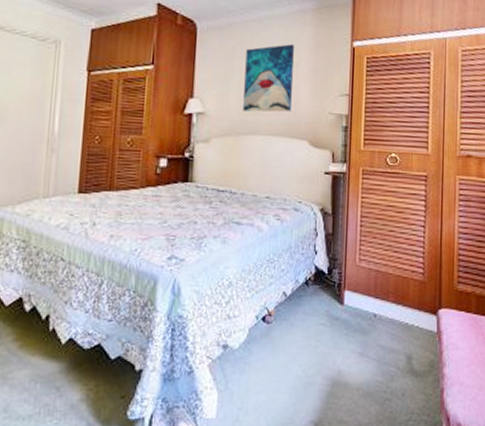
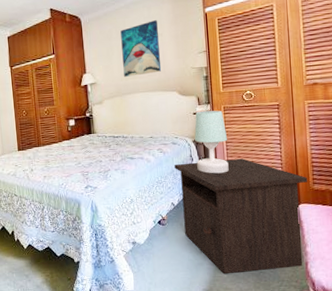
nightstand: none [293,238,451,400] -> present [174,158,307,274]
table lamp: none [321,171,364,258] -> present [194,110,229,174]

